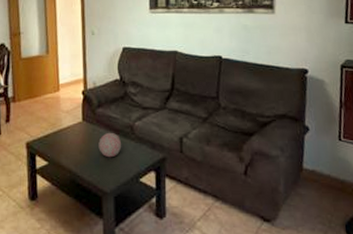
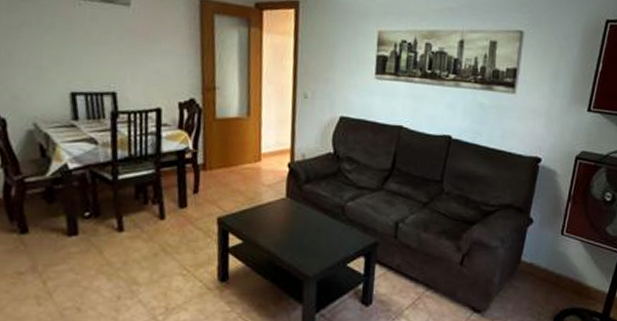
decorative orb: present [98,132,122,158] -> none [303,211,330,240]

